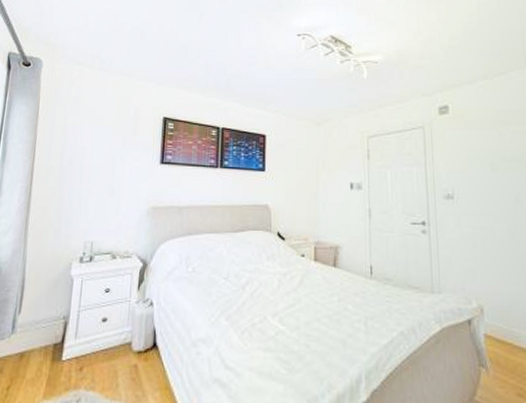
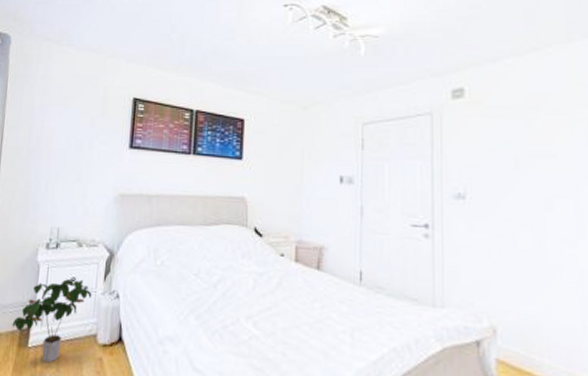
potted plant: none [45,290,126,375] -> present [12,279,92,363]

